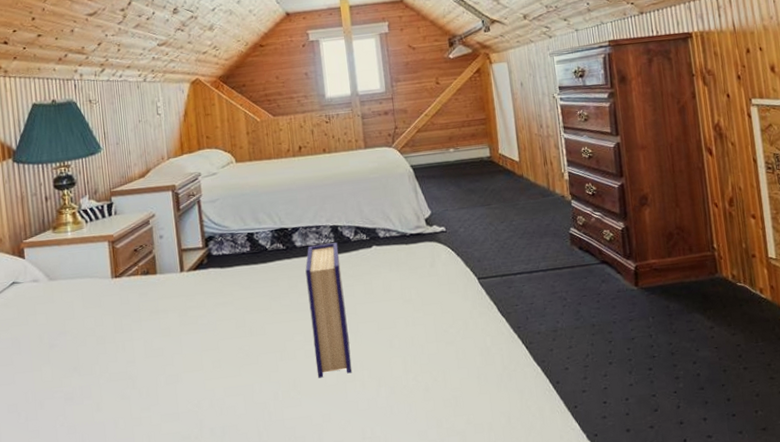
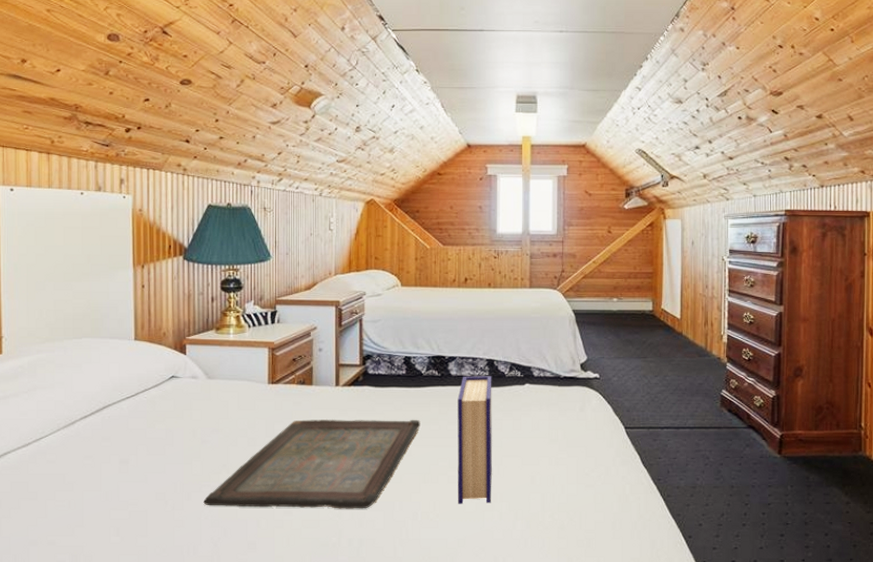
serving tray: none [57,296,271,412] -> present [203,420,420,509]

